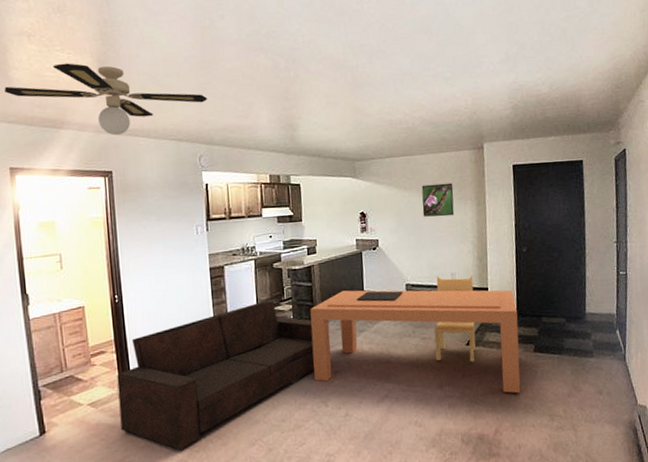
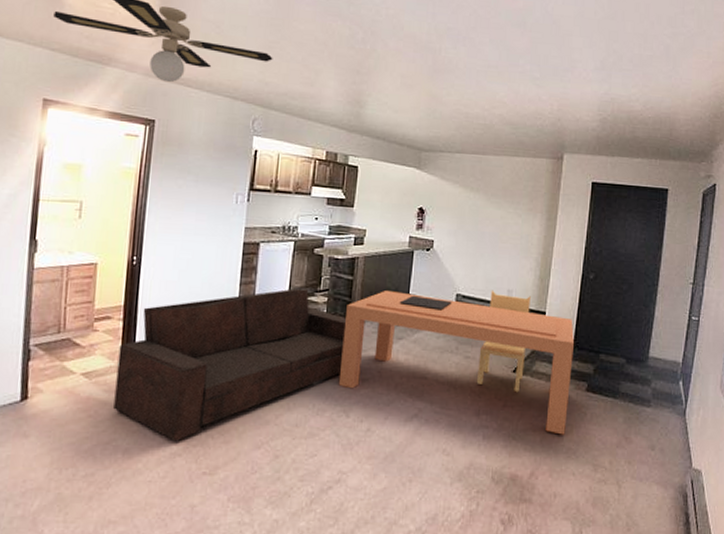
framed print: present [421,182,455,217] -> none [486,188,524,227]

